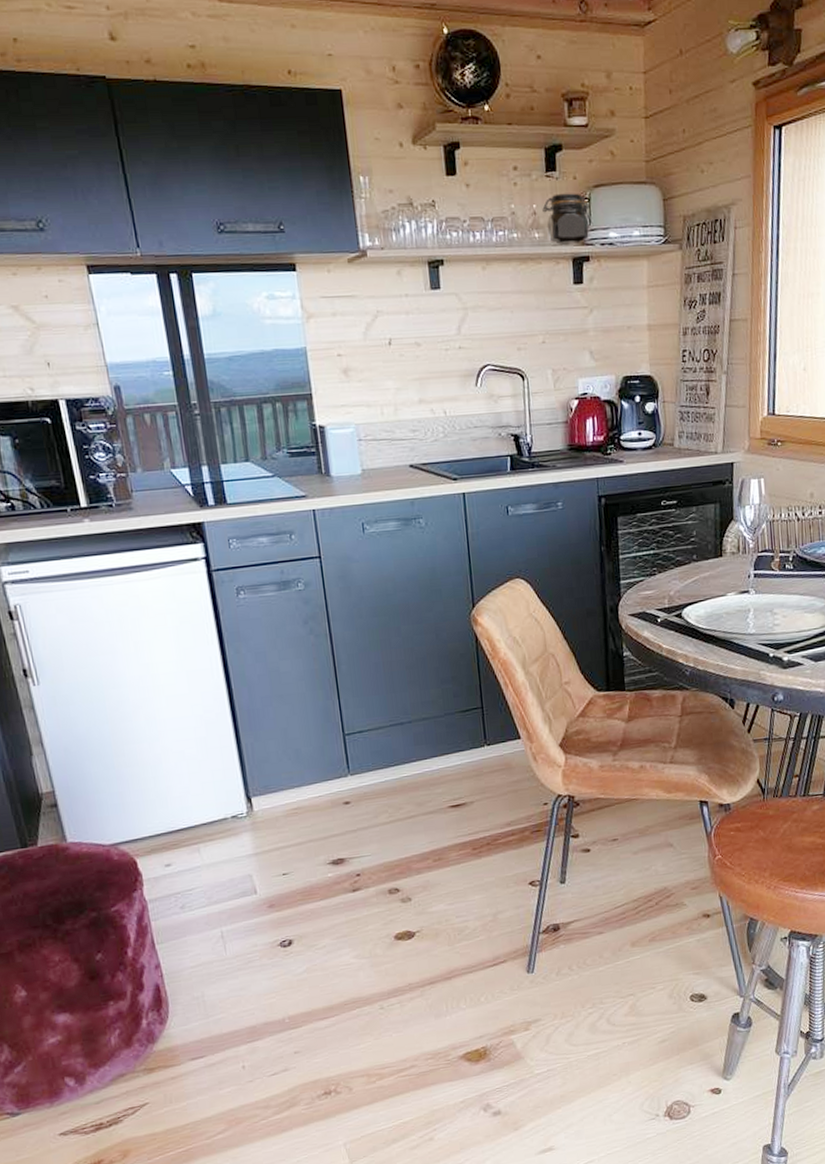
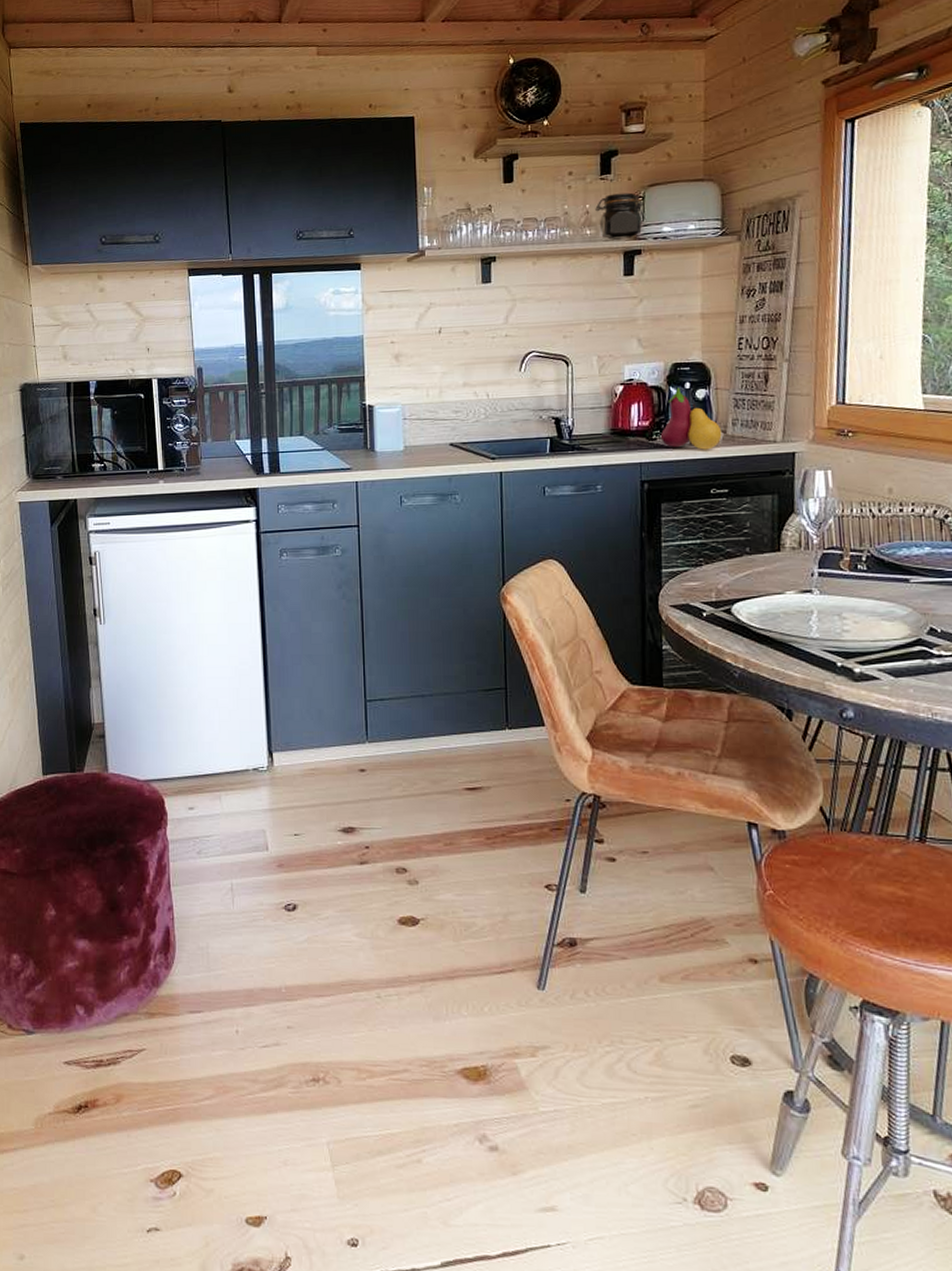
fruit: none [614,401,671,463] -> present [660,387,724,450]

